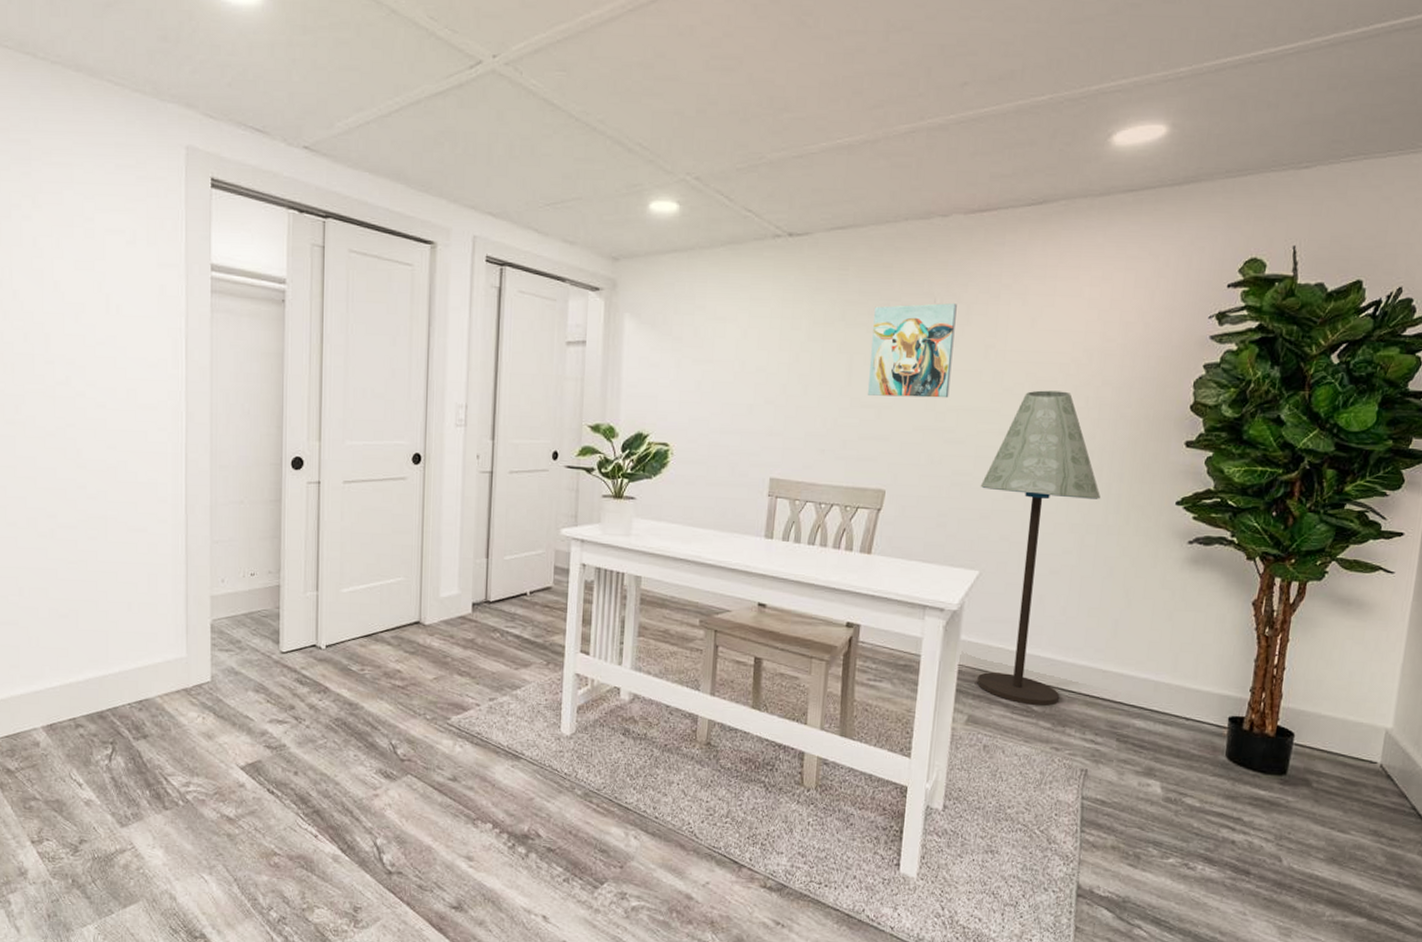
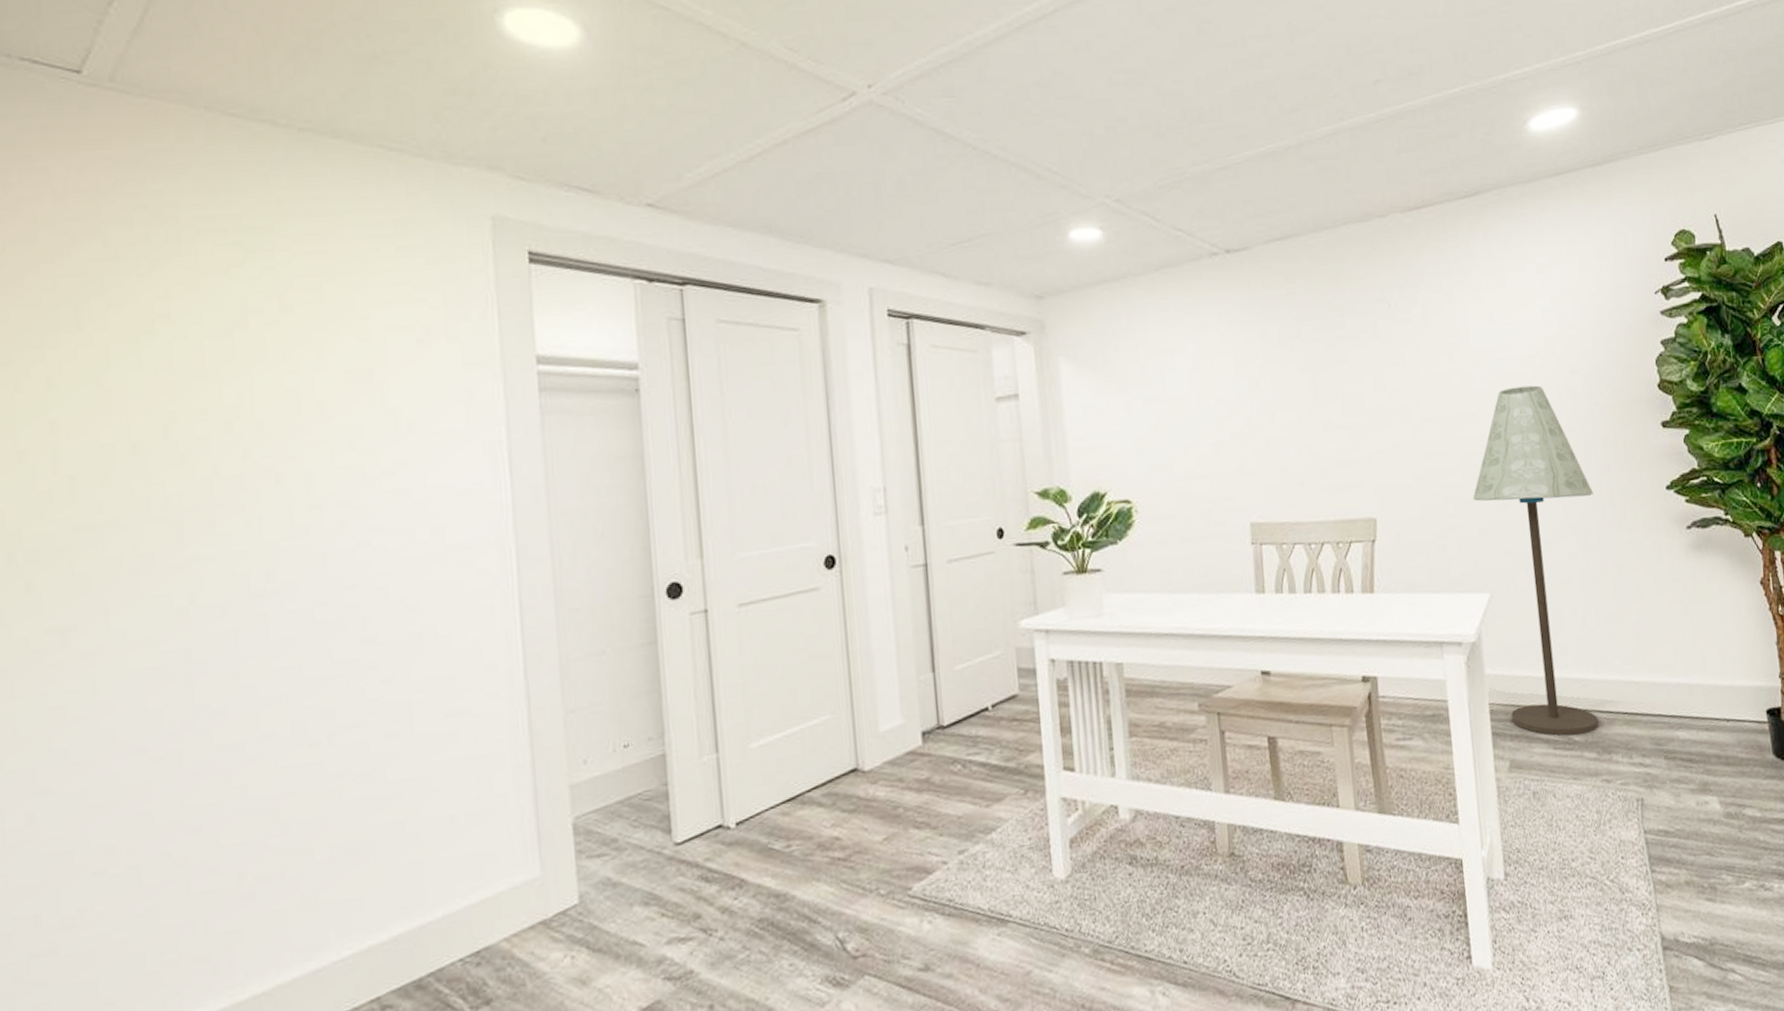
wall art: present [868,303,957,398] -> none [1329,306,1423,416]

